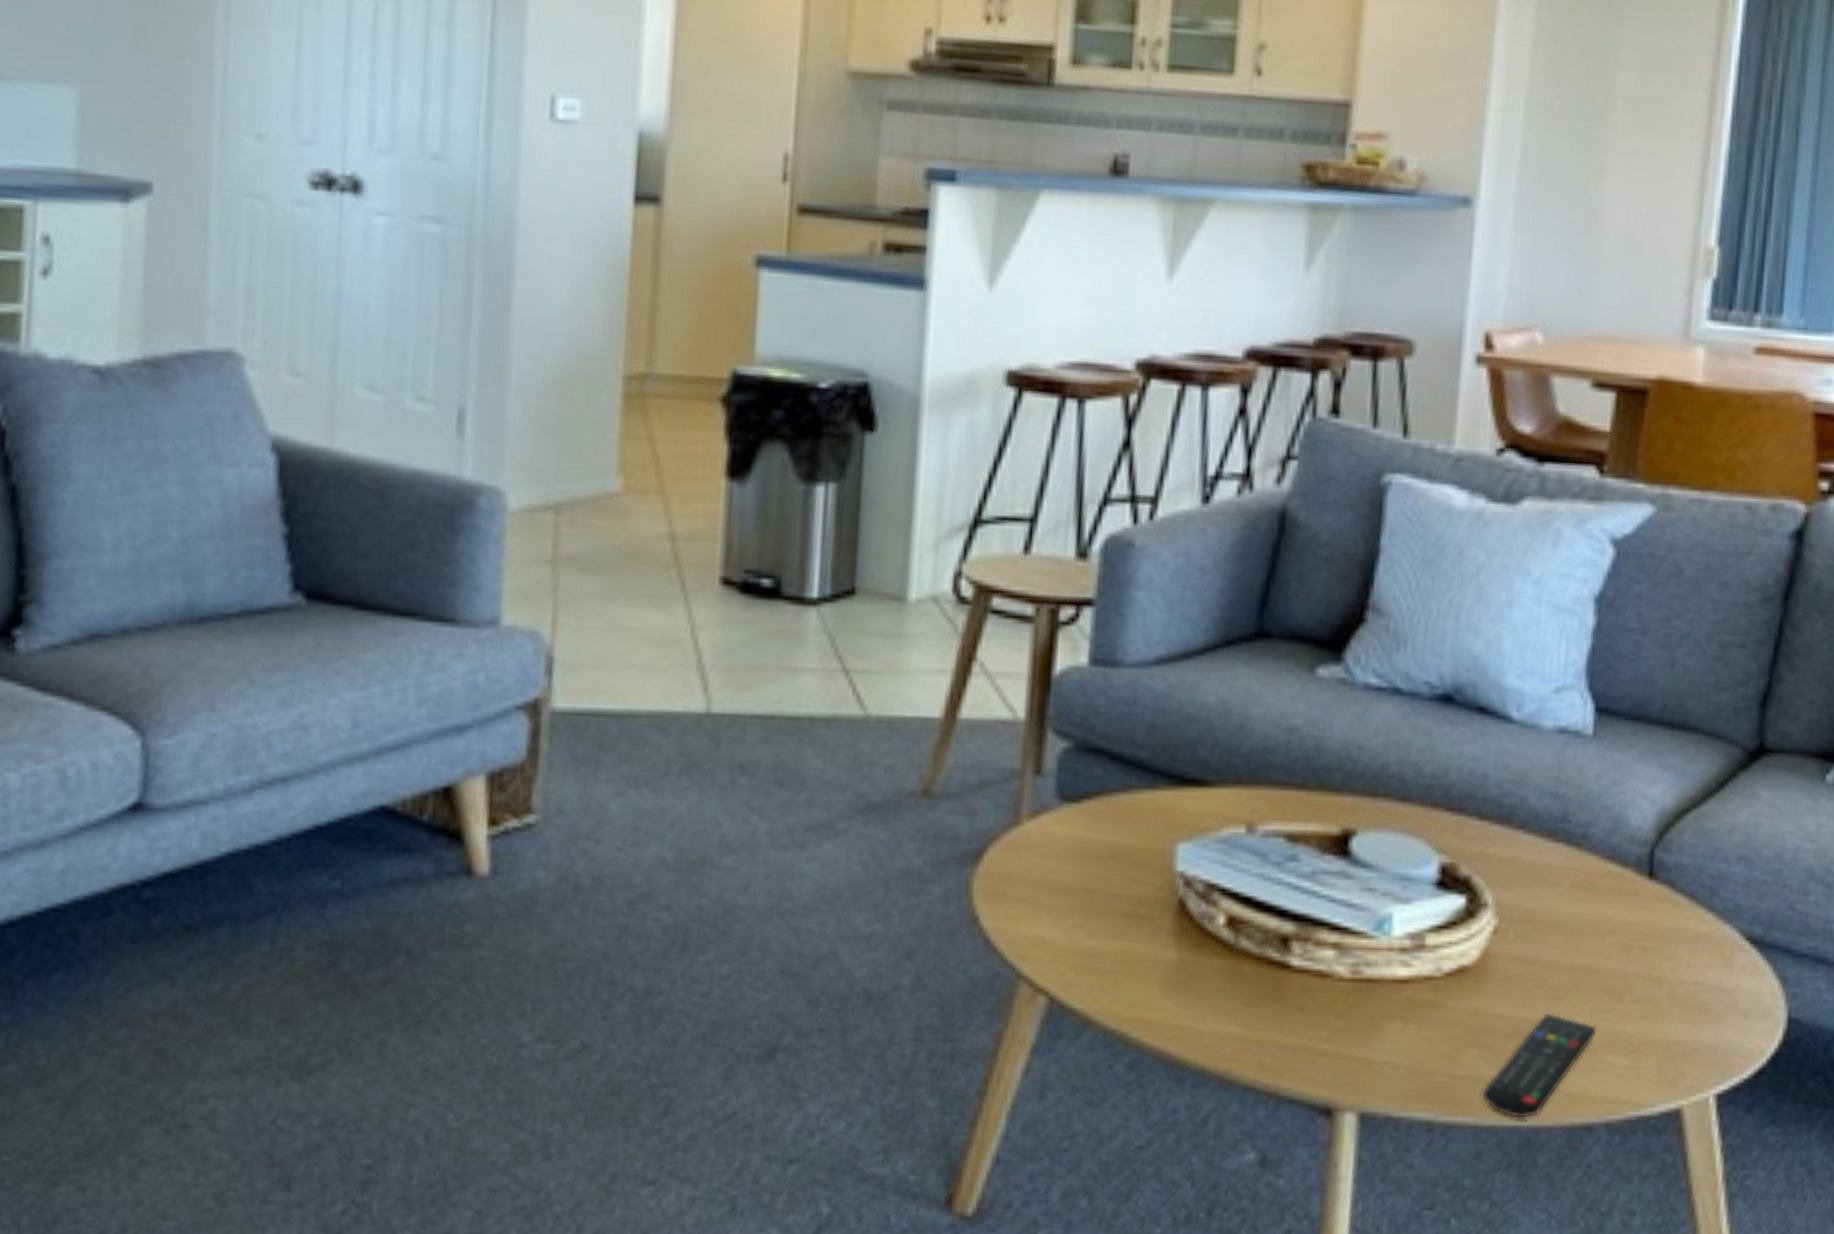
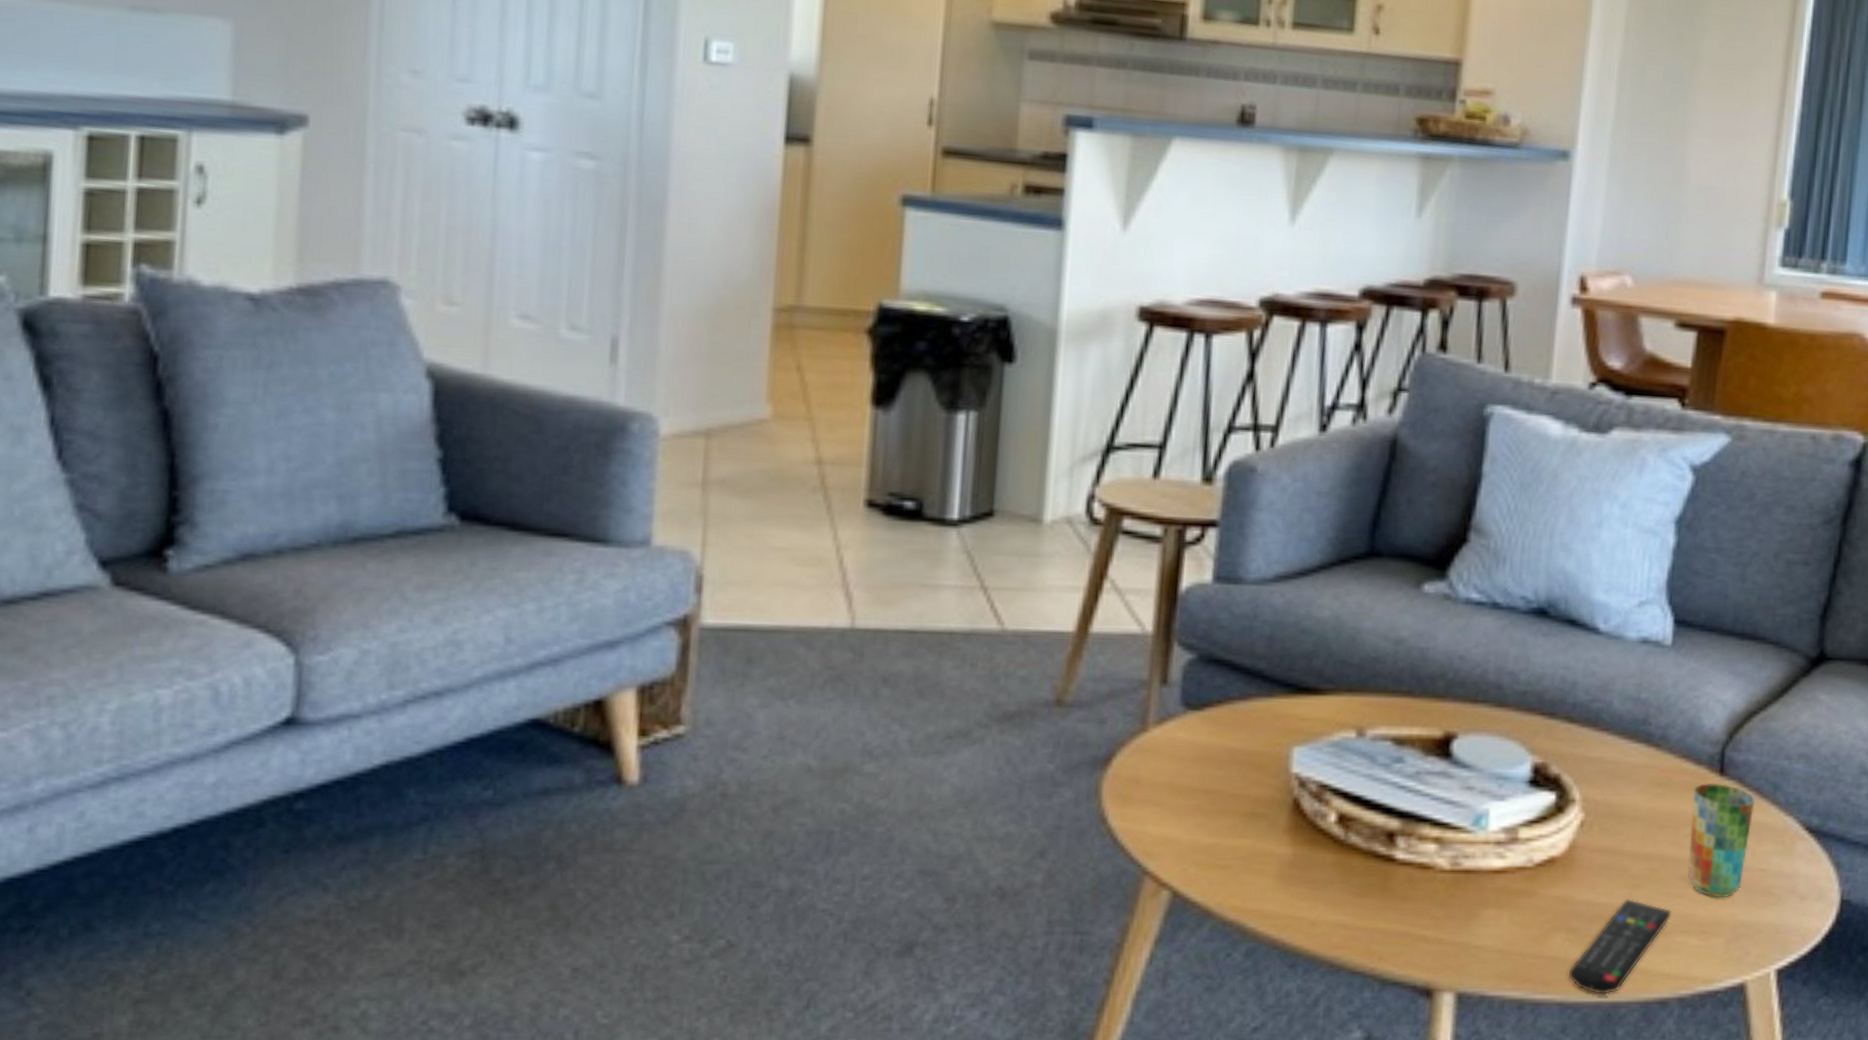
cup: none [1614,888,1689,1014] -> present [1687,783,1755,898]

